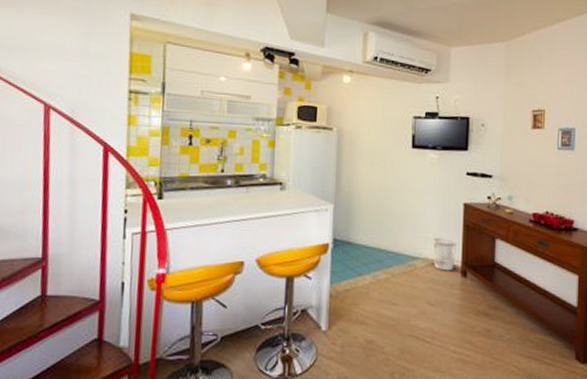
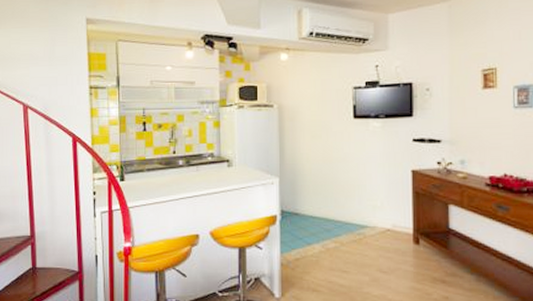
wastebasket: present [432,238,458,271] -> none [381,206,408,239]

